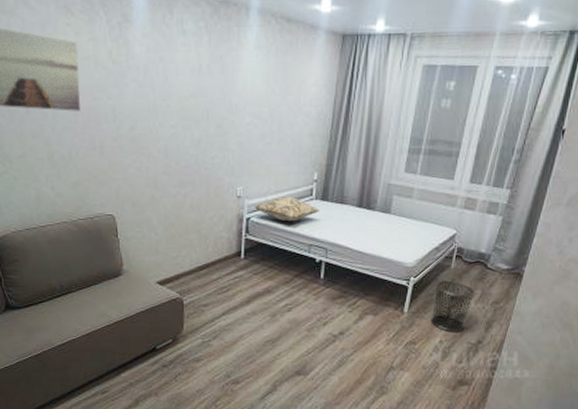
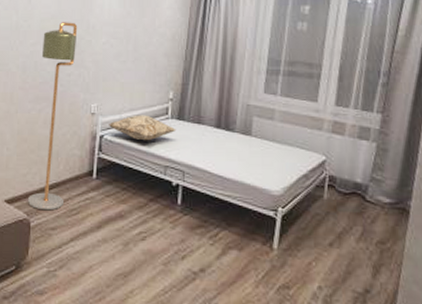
floor lamp: none [179,101,220,290] -> present [27,22,78,211]
waste bin: present [431,281,476,332] -> none [305,214,356,277]

